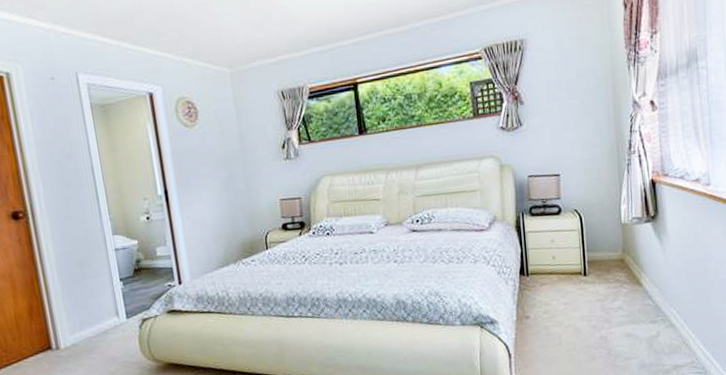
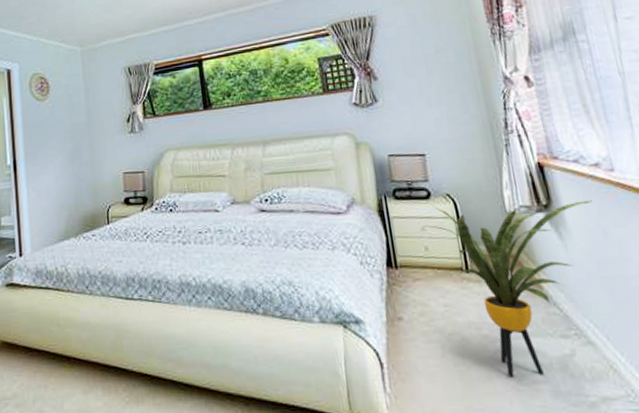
house plant: none [552,210,690,357] -> present [423,200,593,378]

